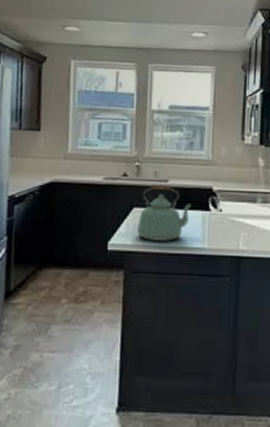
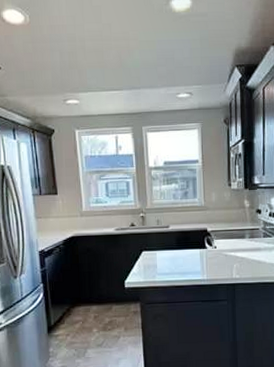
kettle: present [137,184,192,241] -> none [147,230,191,277]

